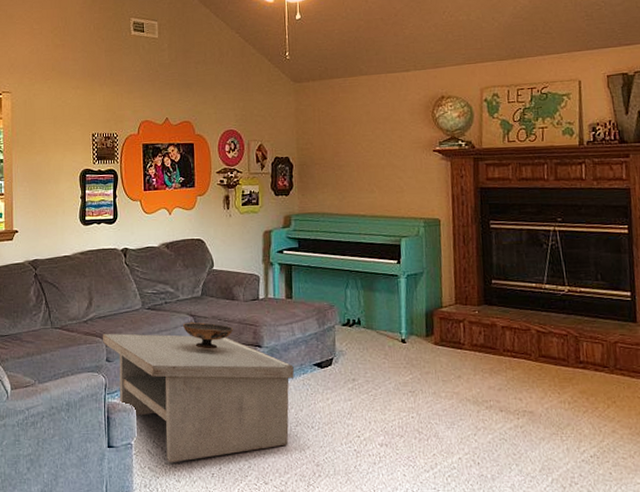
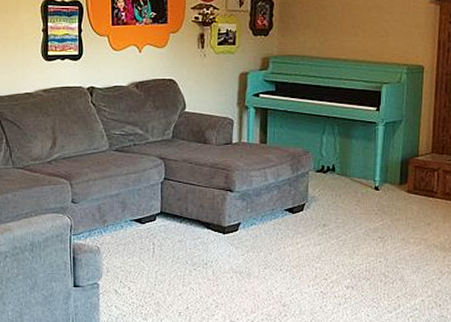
coffee table: present [103,333,294,462] -> none [68,174,265,301]
decorative bowl: present [182,321,234,349] -> none [151,164,205,193]

